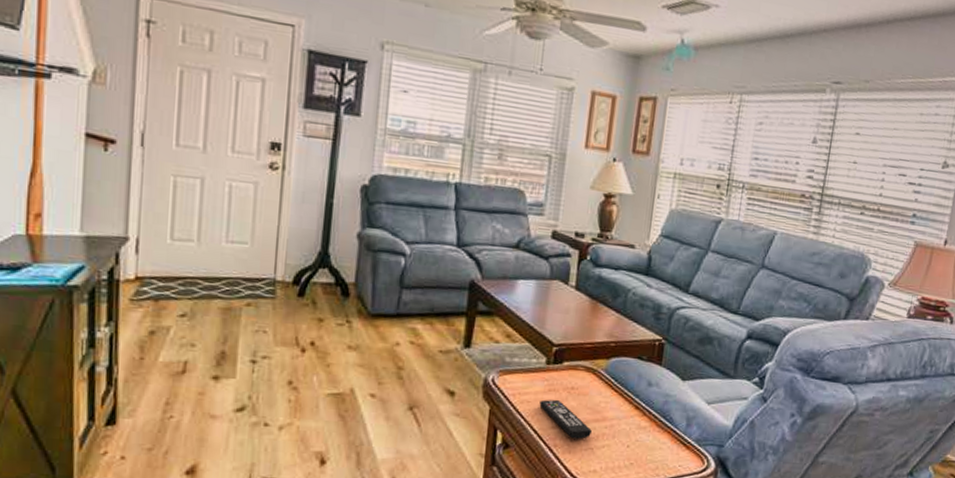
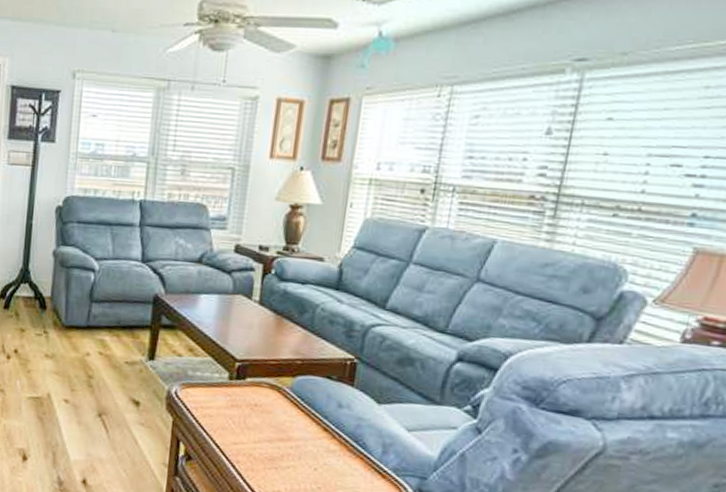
remote control: present [539,399,592,439] -> none [222,415,276,458]

